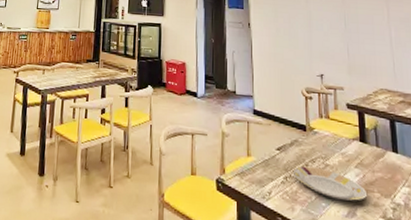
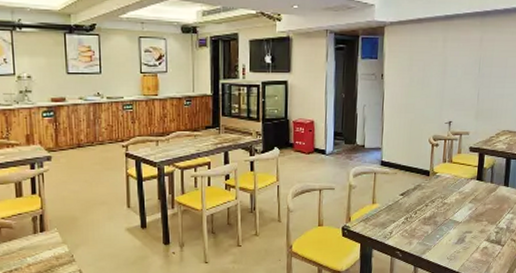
plate: present [294,166,367,201] -> none [414,206,476,231]

